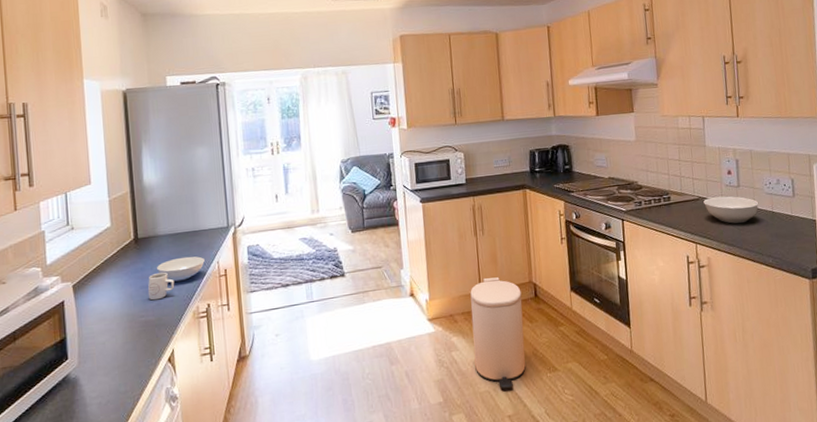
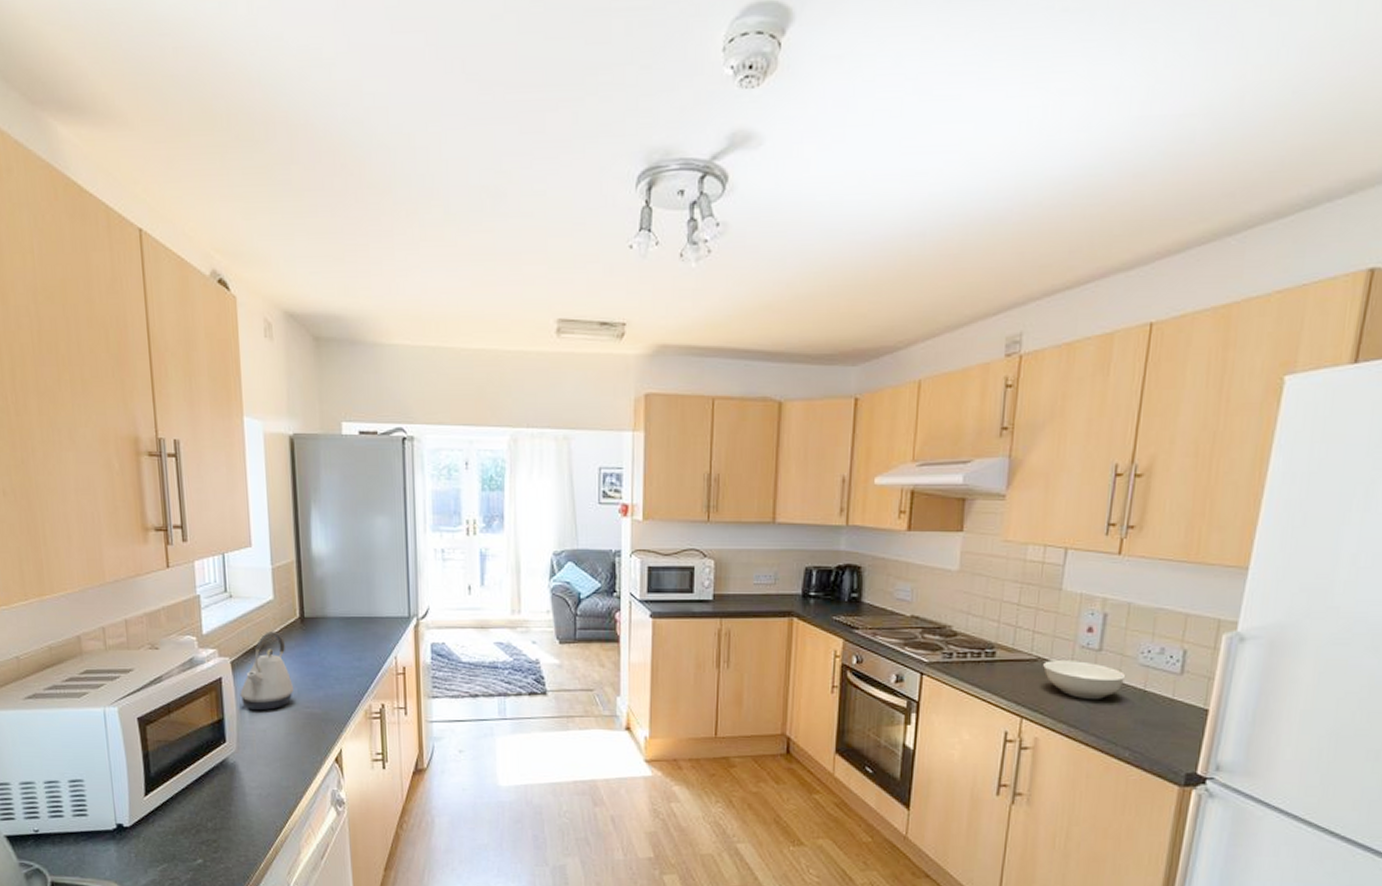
kettle: none [81,253,130,327] -> present [240,631,295,711]
mug: present [147,272,175,301] -> none [314,660,345,691]
bowl: present [157,256,205,282] -> none [325,646,380,673]
pedal bin: present [470,277,526,389] -> none [698,722,769,856]

